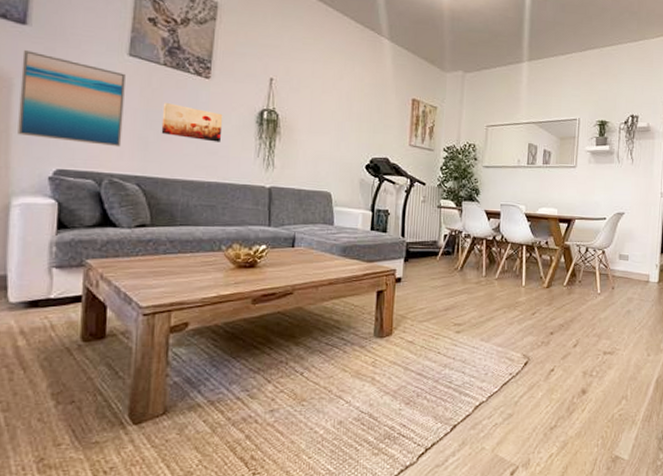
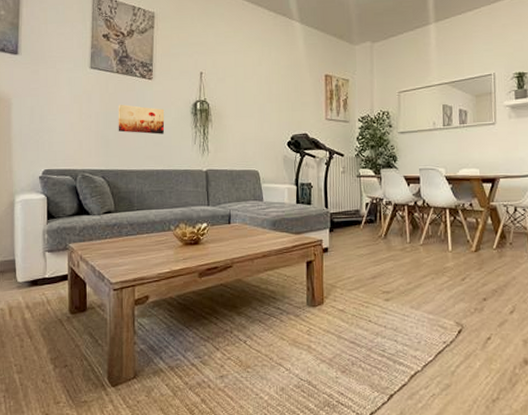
wall art: present [17,49,126,147] -> none [16,74,89,147]

